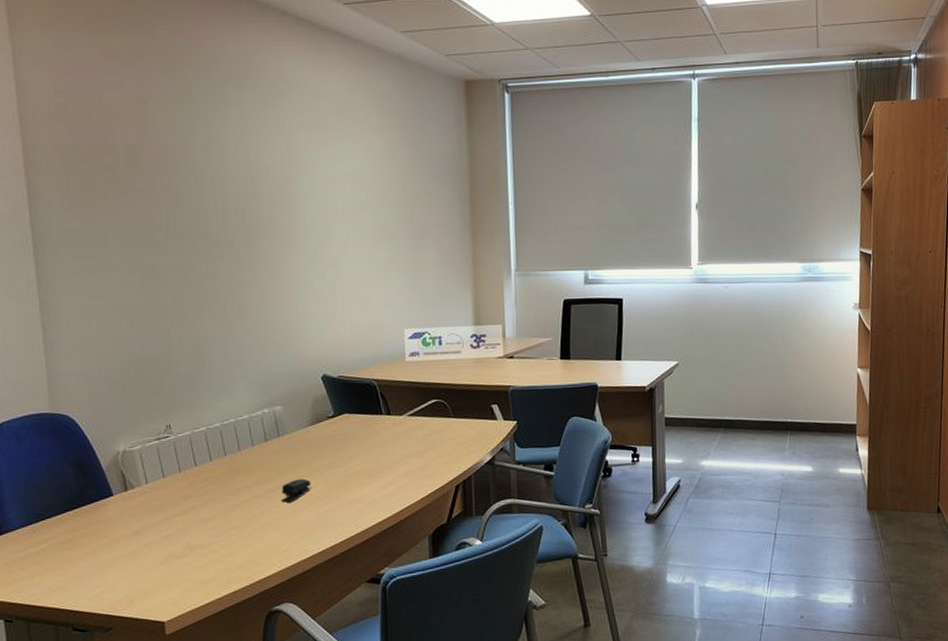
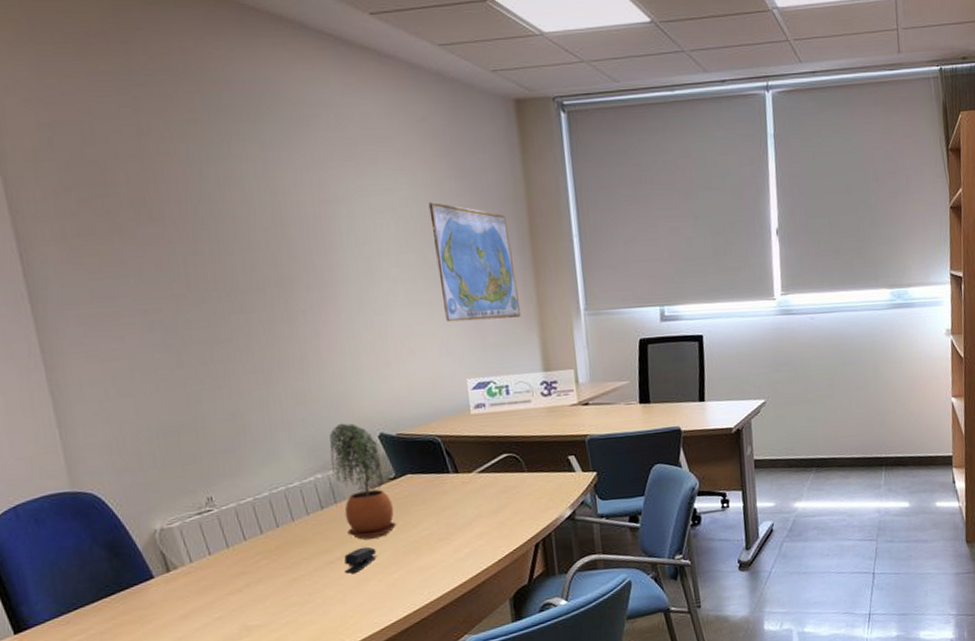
potted plant: none [277,363,331,472] -> present [329,423,397,540]
world map: none [382,168,457,277] -> present [428,201,520,322]

